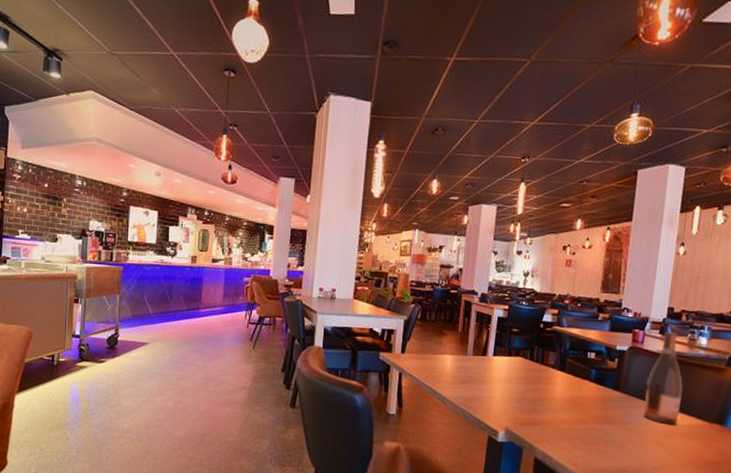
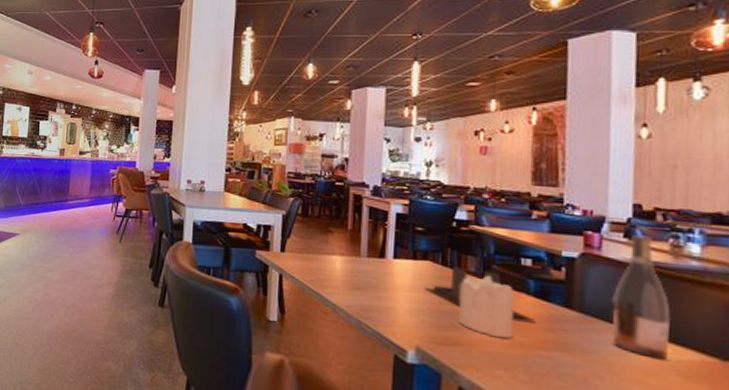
napkin holder: none [515,361,593,404] -> present [424,267,535,323]
candle: none [538,367,580,417] -> present [459,275,514,339]

